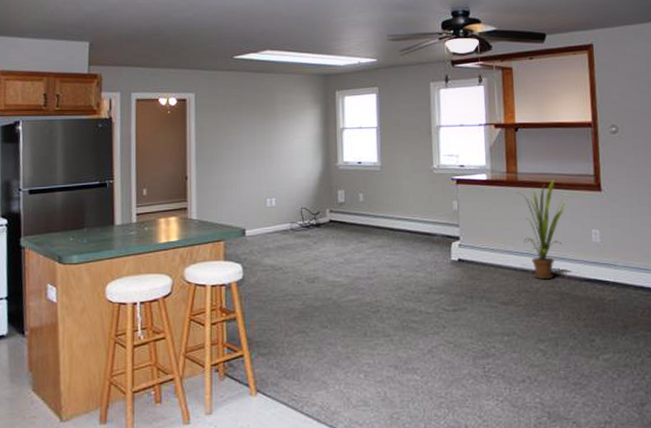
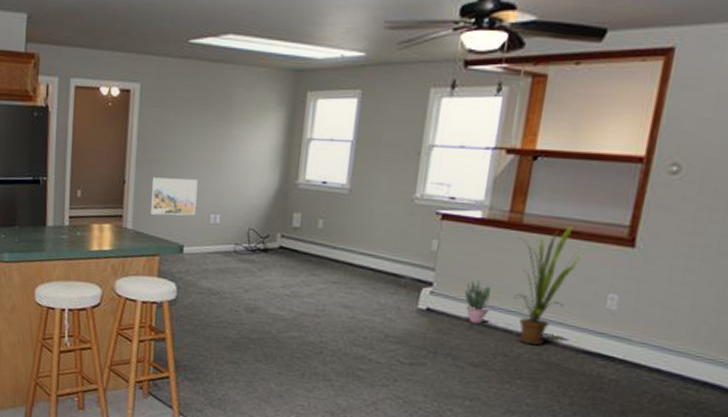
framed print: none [211,170,253,204] -> present [150,177,198,216]
potted plant: none [485,231,508,267] -> present [464,280,491,324]

